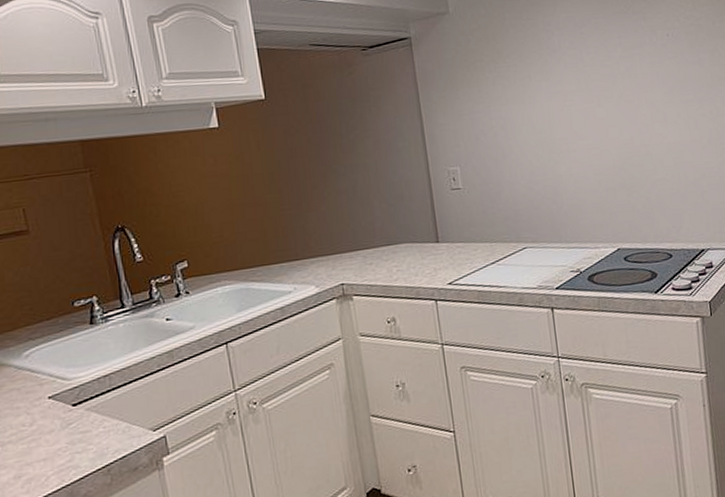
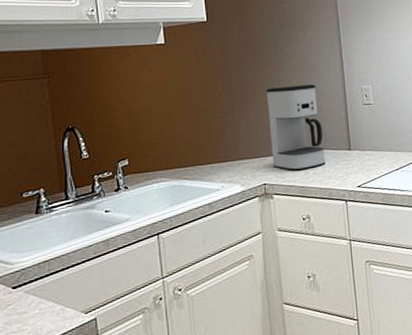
coffee maker: none [338,168,410,268] -> present [266,84,325,171]

